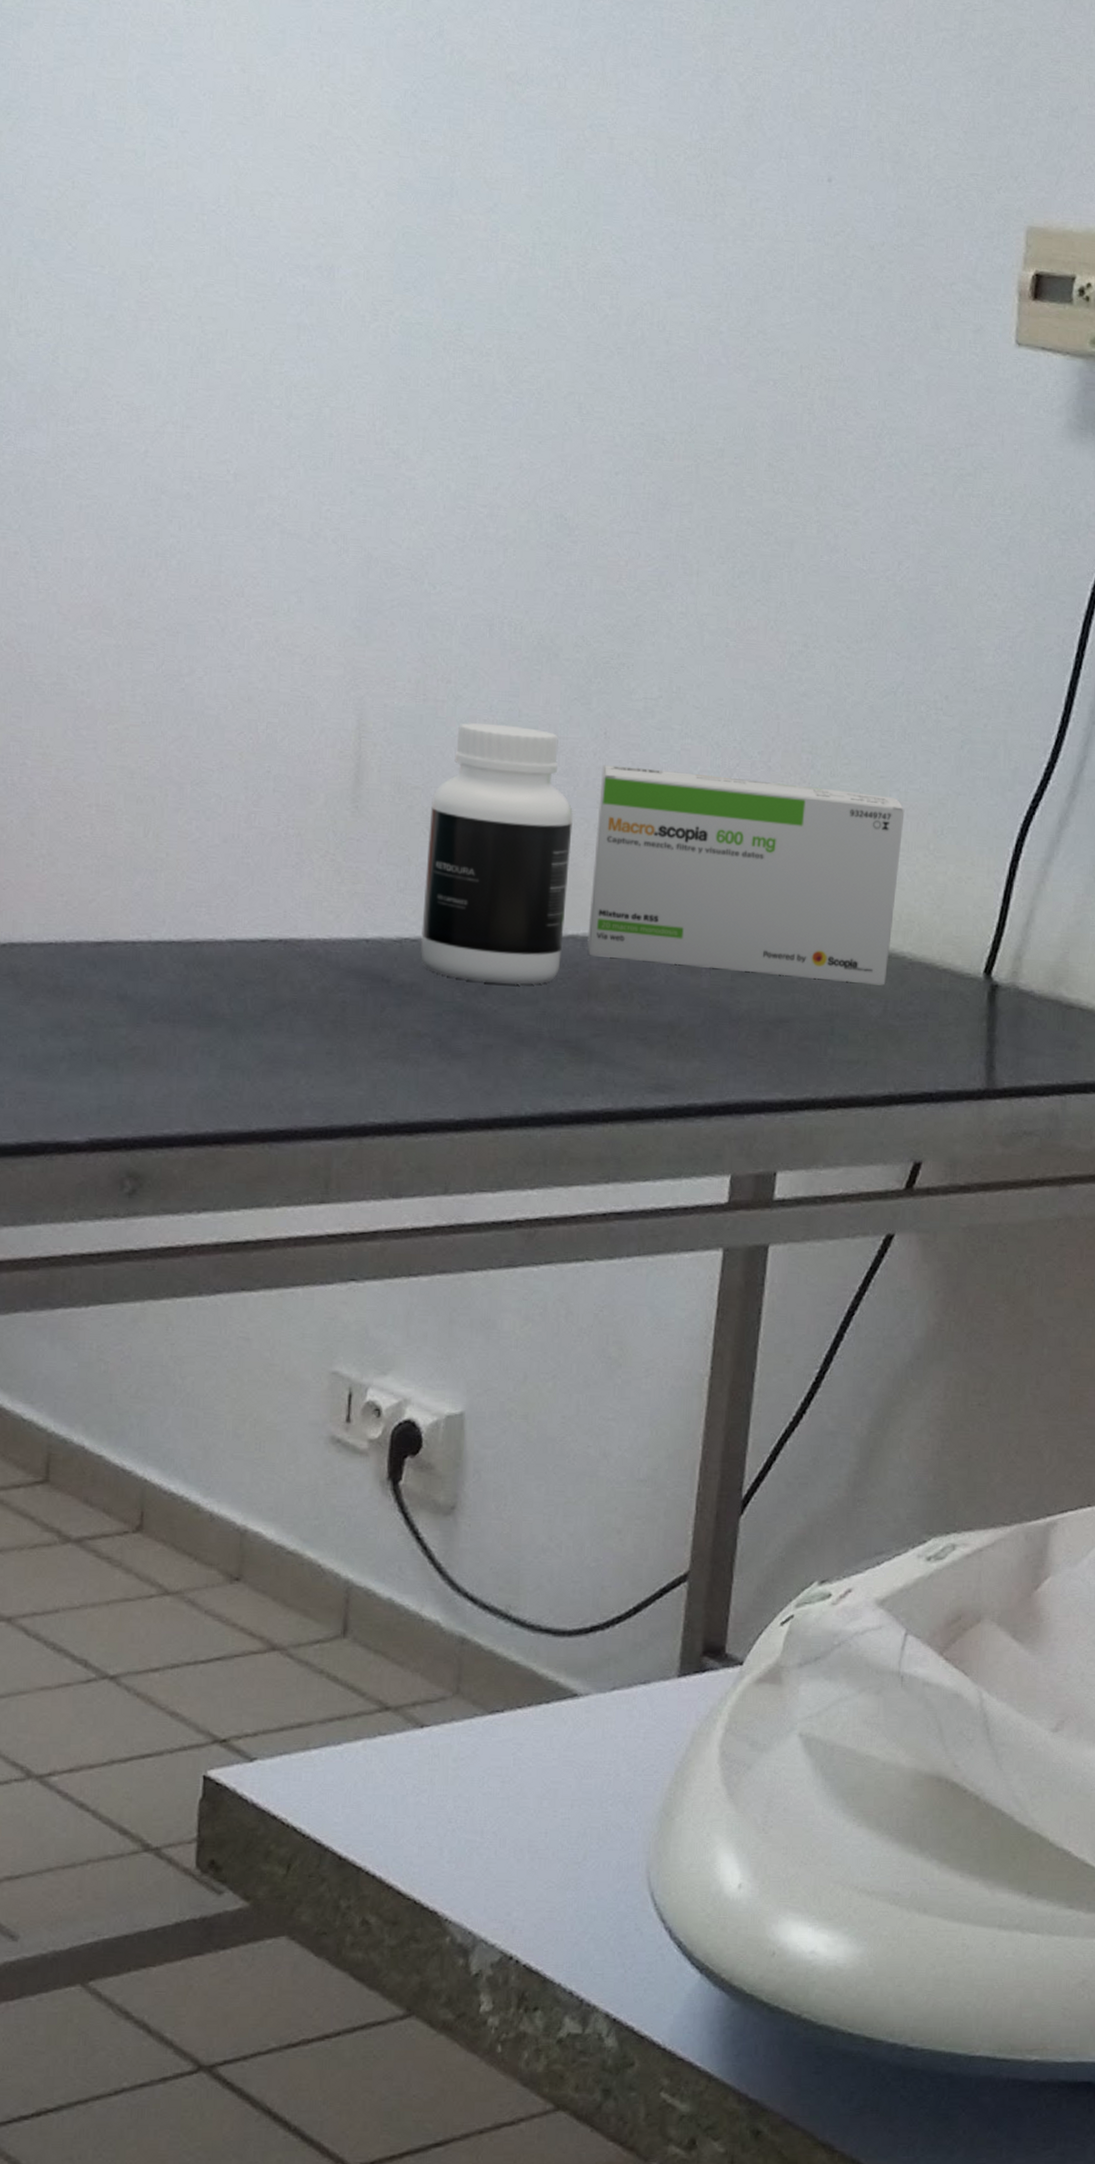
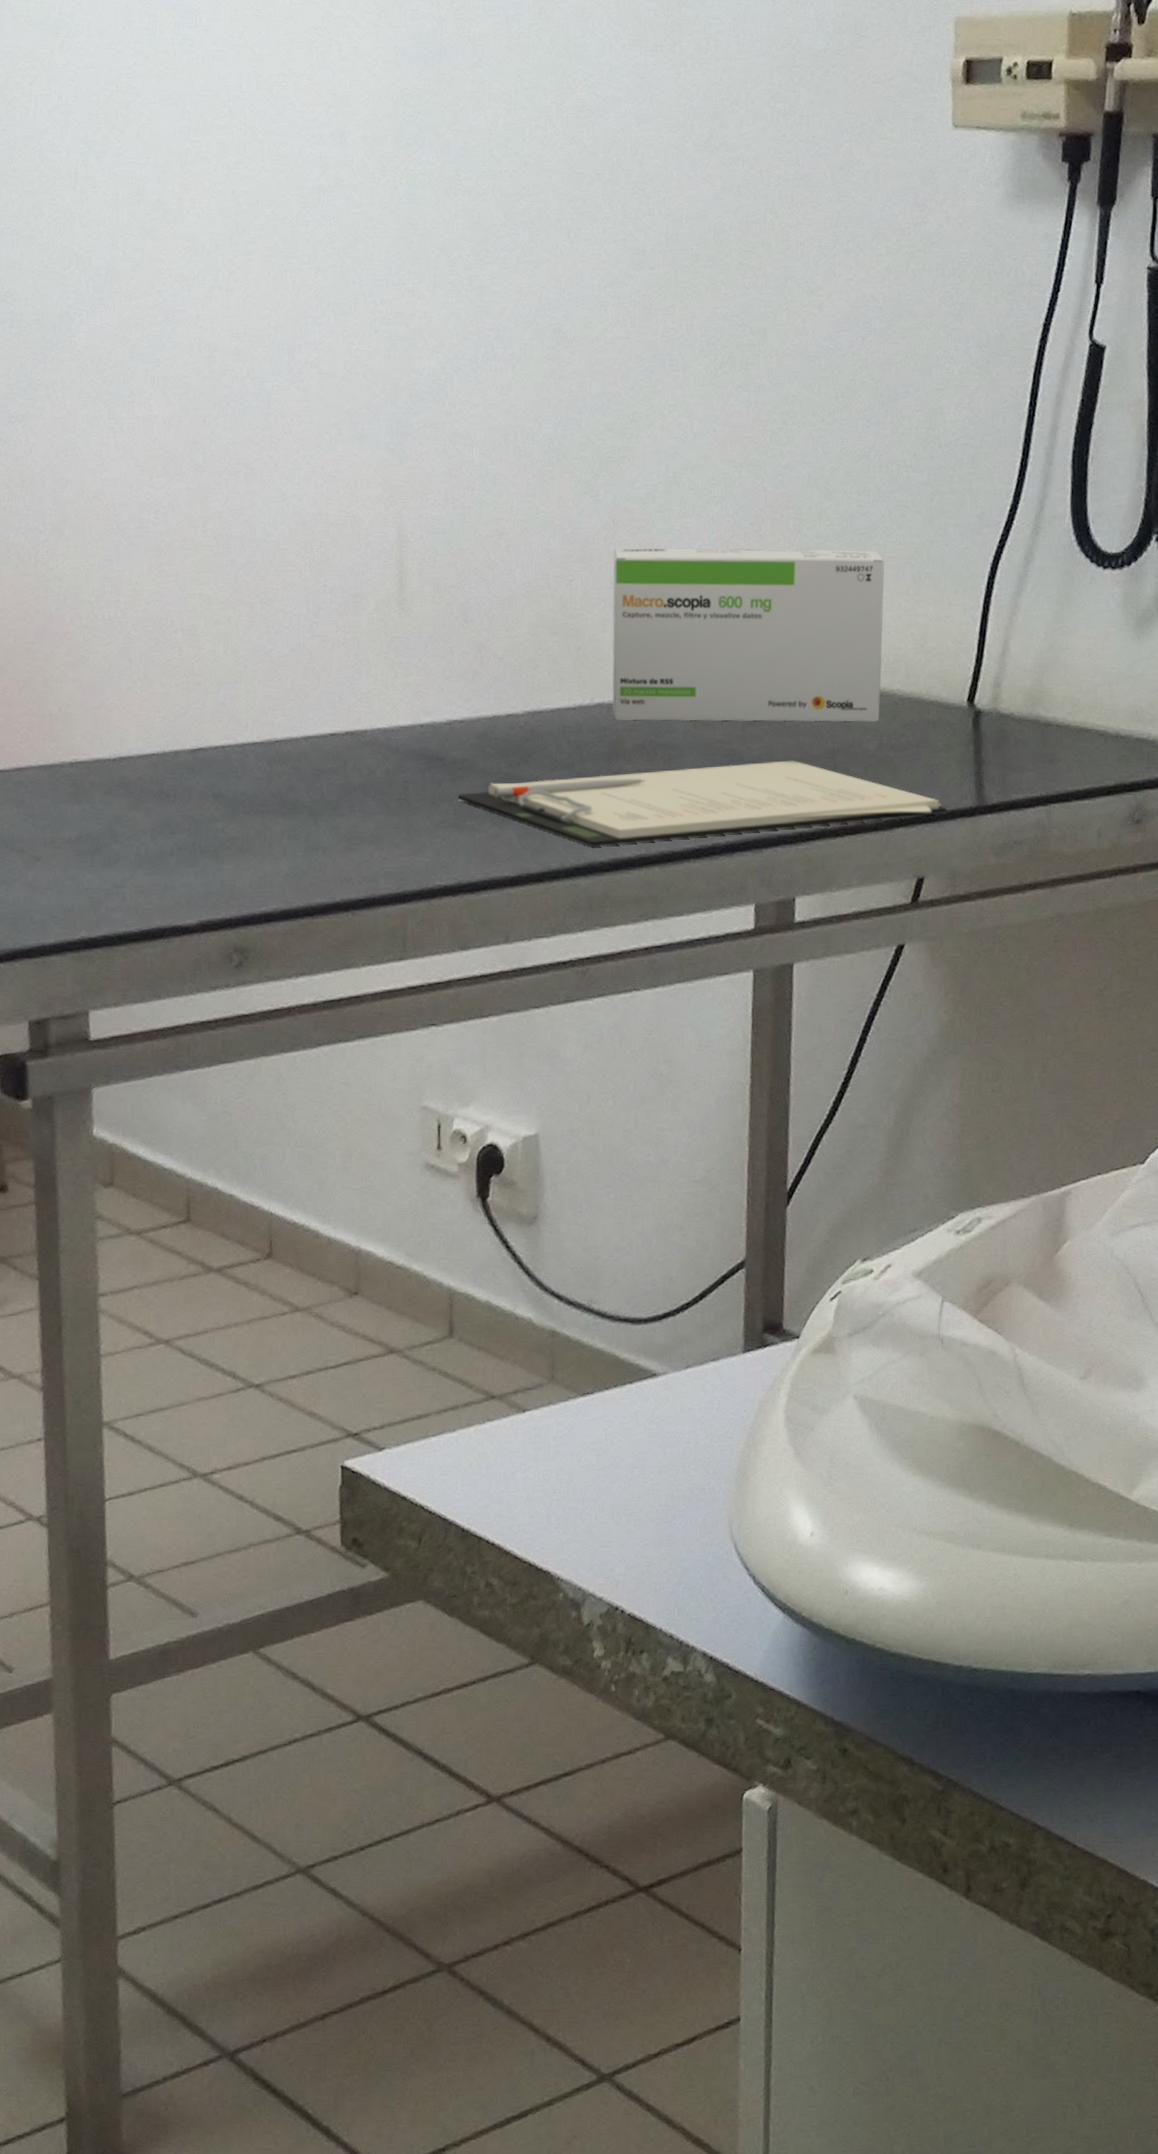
clipboard: none [403,1012,953,1096] -> present [458,760,947,847]
medicine bottle: present [420,722,573,985] -> none [466,522,592,753]

